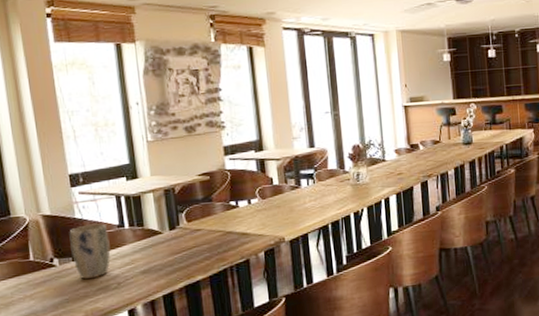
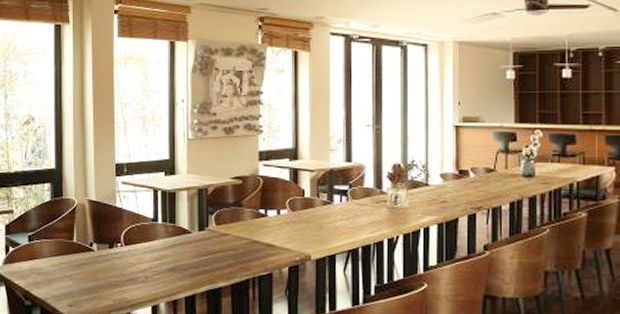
plant pot: present [69,223,111,280] -> none [109,214,143,269]

